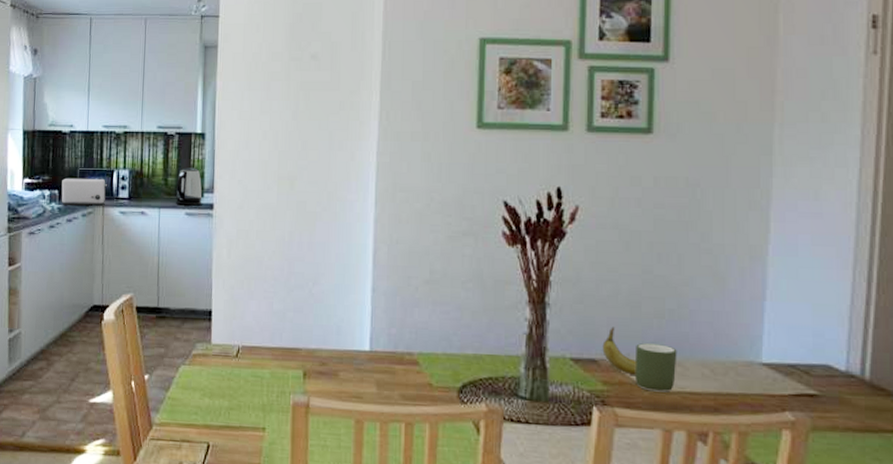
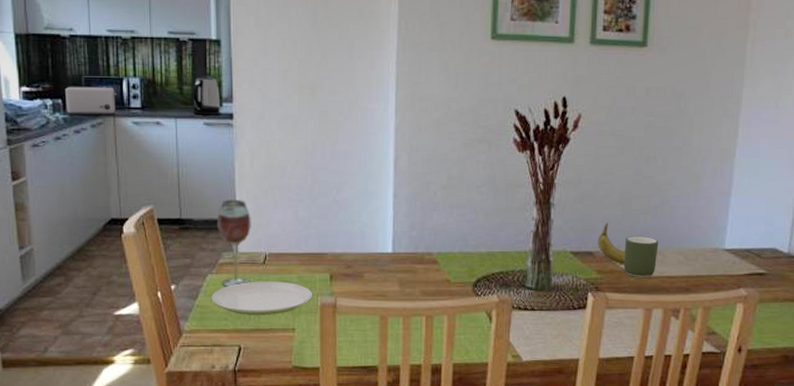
plate: none [183,374,284,412] -> present [211,281,312,315]
wineglass: none [193,289,226,379] -> present [217,200,251,287]

